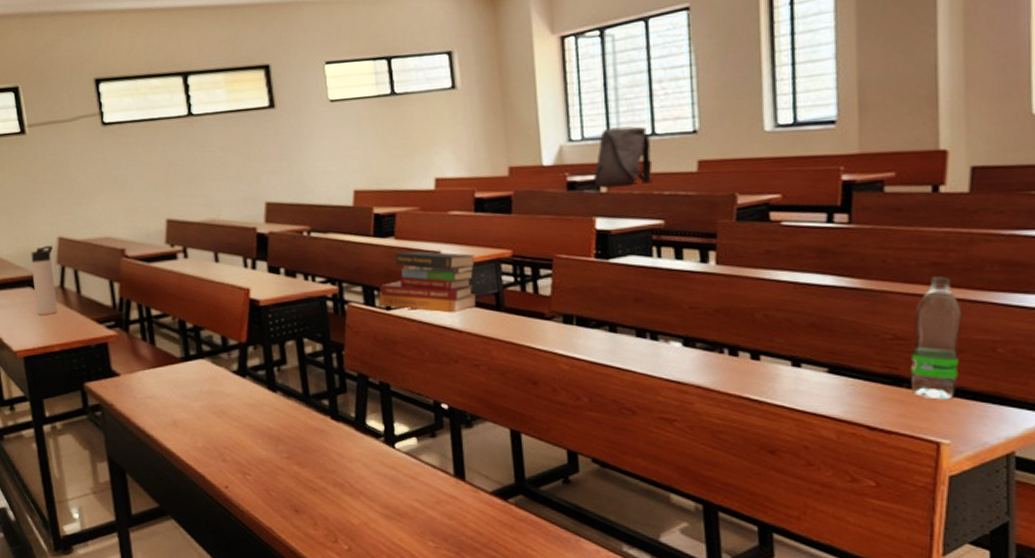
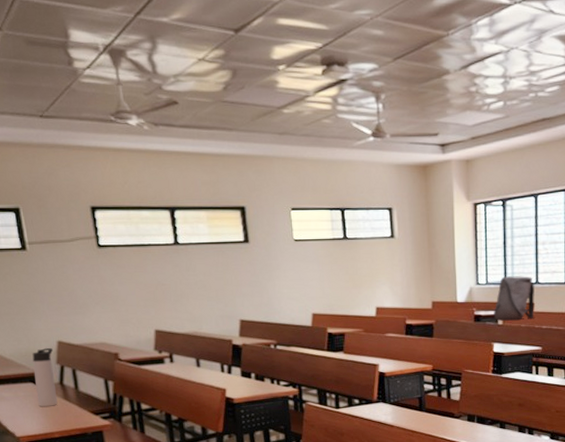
books: present [379,251,477,313] -> none [330,363,405,412]

